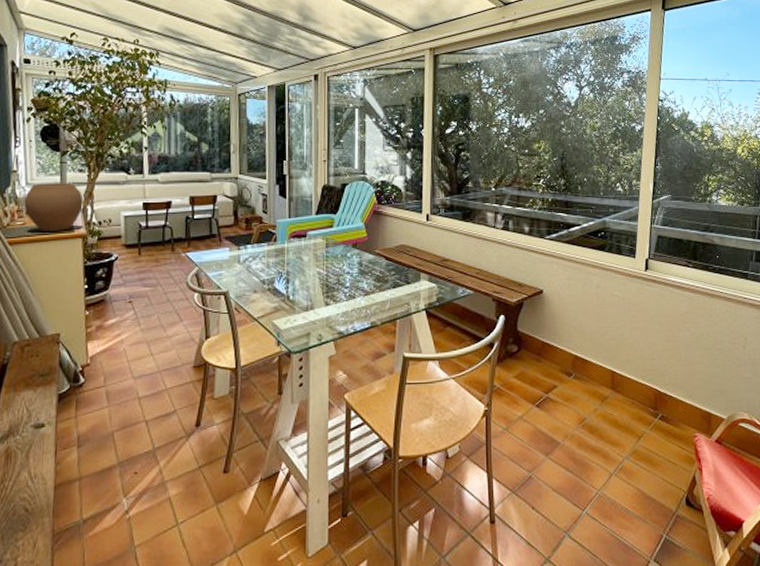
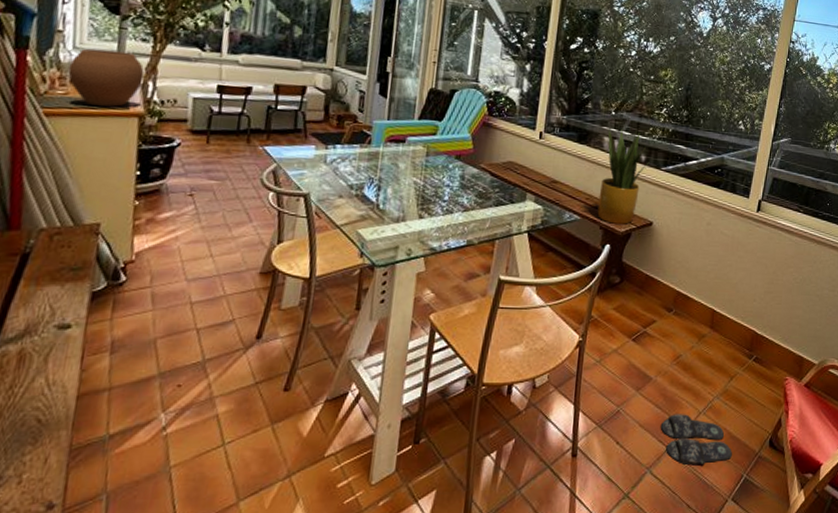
planter: none [488,203,533,295] -> present [597,130,650,224]
slippers: none [574,476,649,528] -> present [661,414,732,466]

